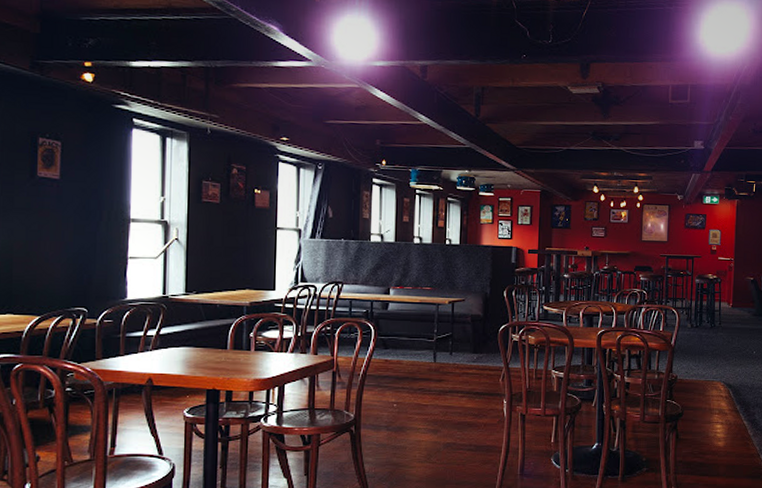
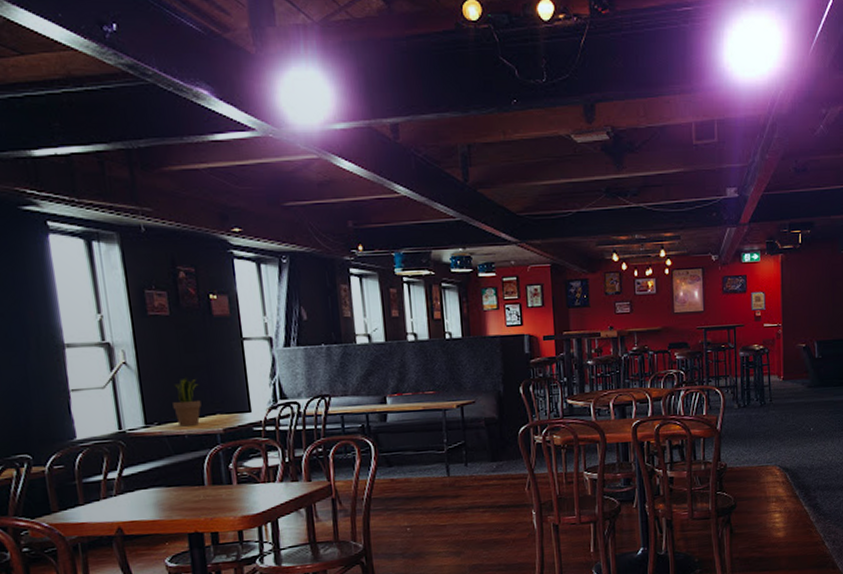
potted plant: none [211,256,236,297] -> present [173,377,201,427]

